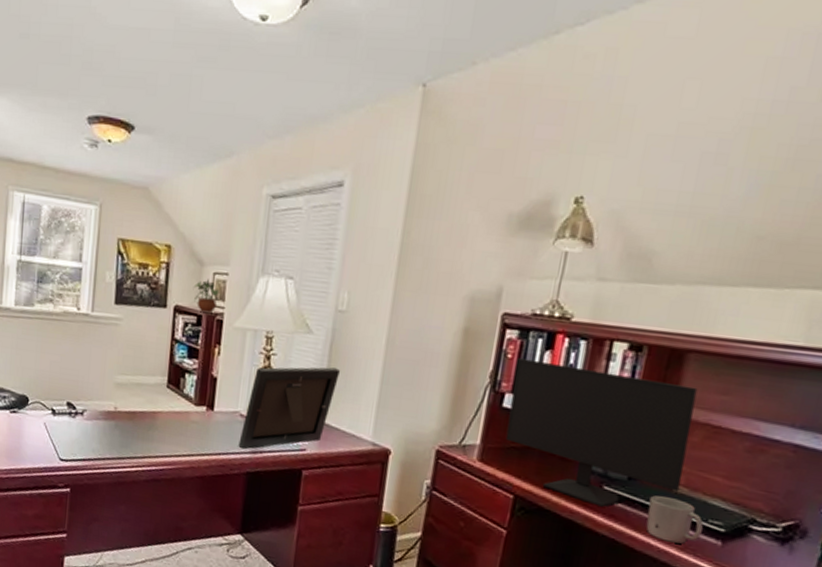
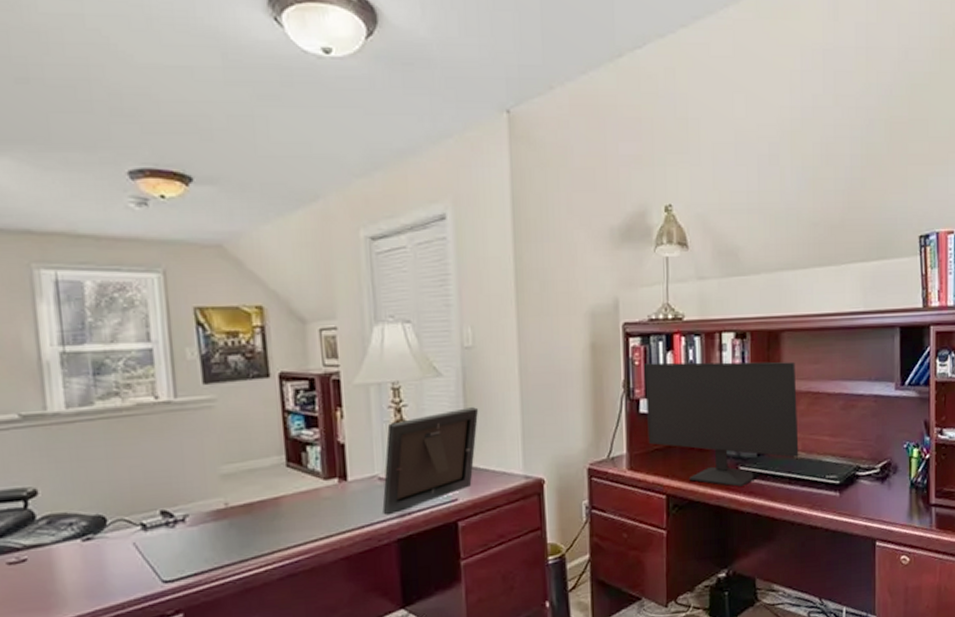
potted plant: present [193,279,219,314] -> none [297,337,332,376]
mug: present [646,495,704,545] -> none [778,463,823,505]

